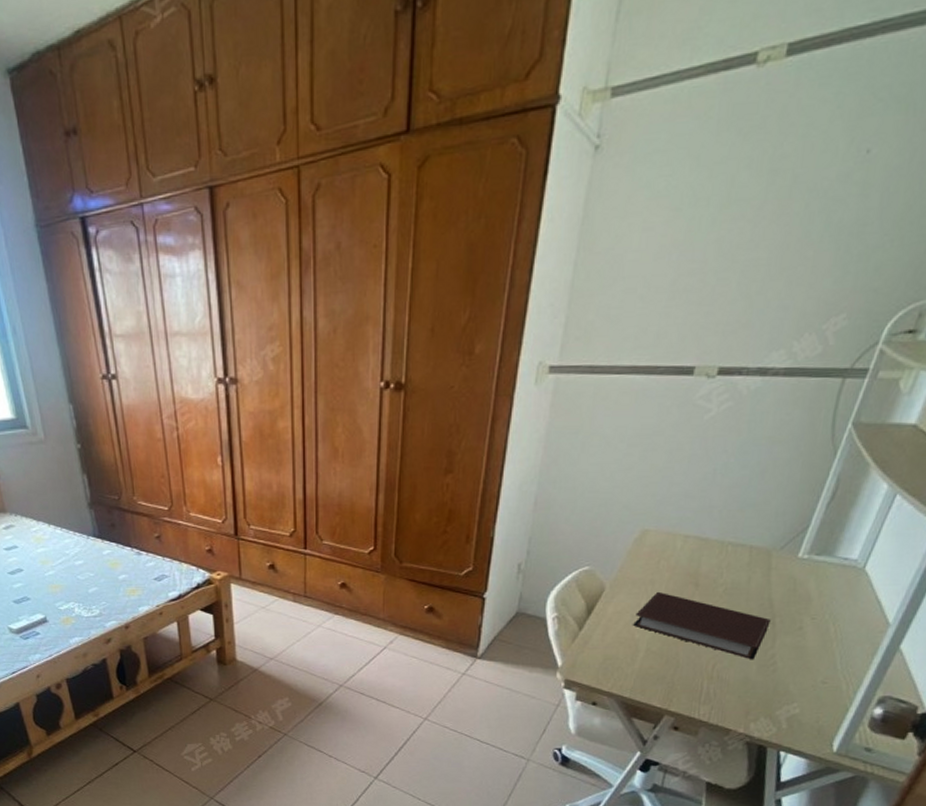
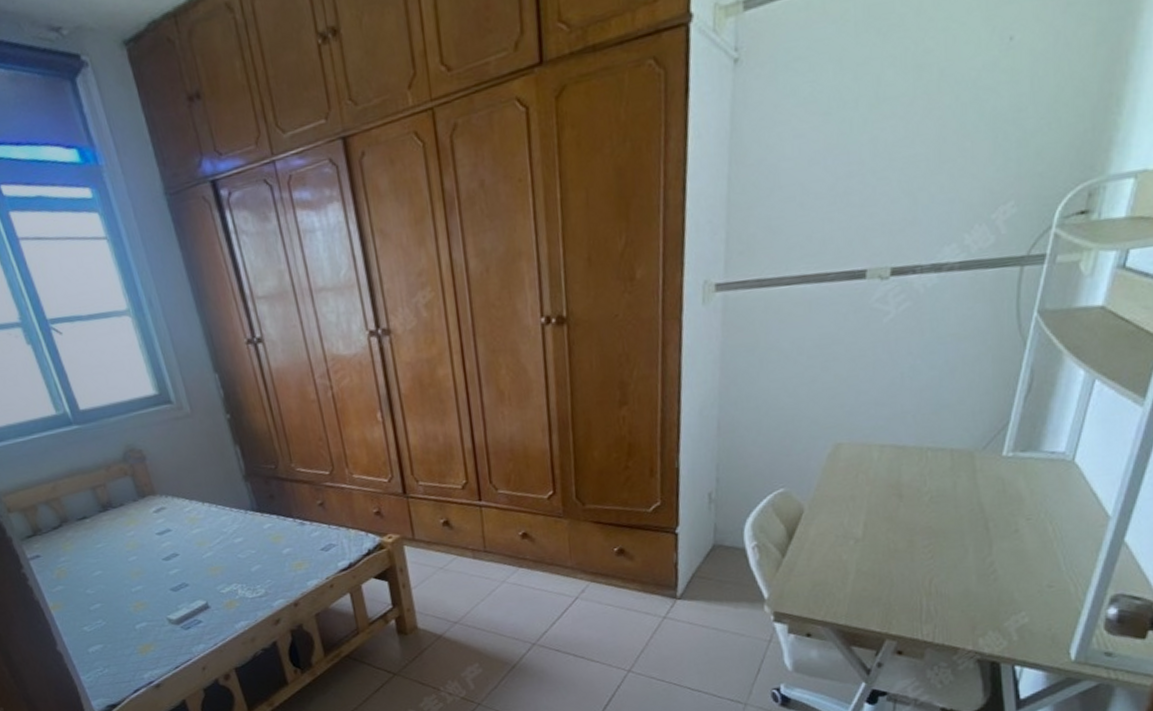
notebook: present [633,591,771,660] -> none [839,507,984,571]

